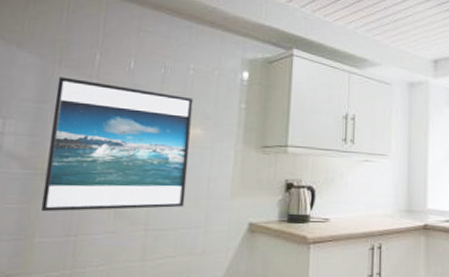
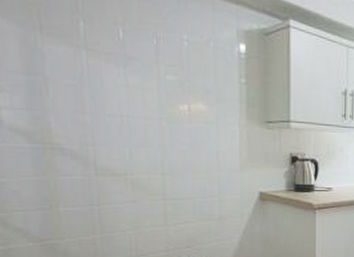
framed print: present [40,76,193,212] -> none [43,46,197,184]

